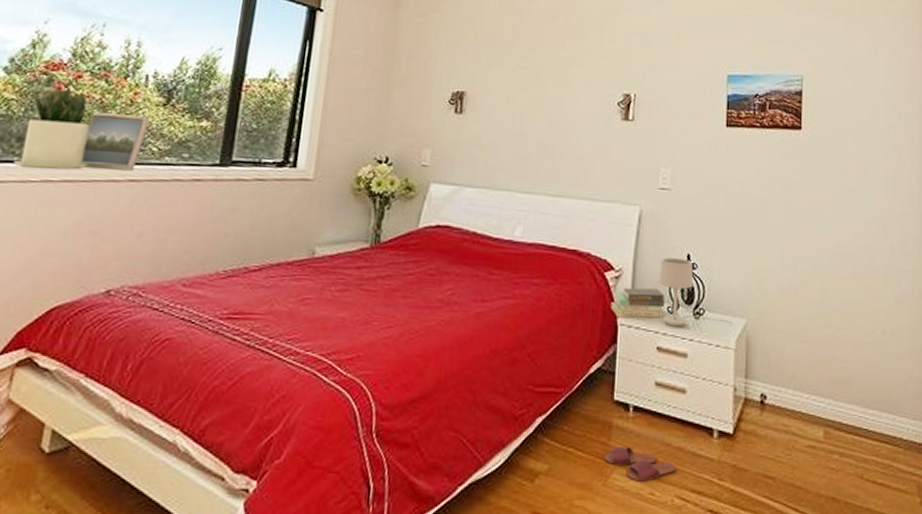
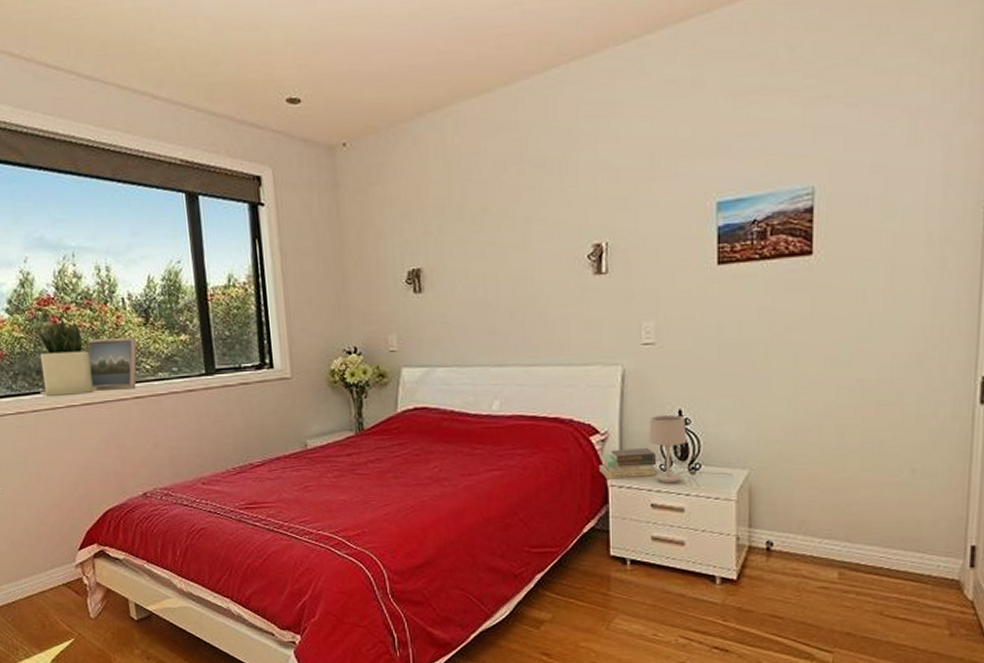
slippers: present [604,447,676,482] -> none [605,596,678,625]

